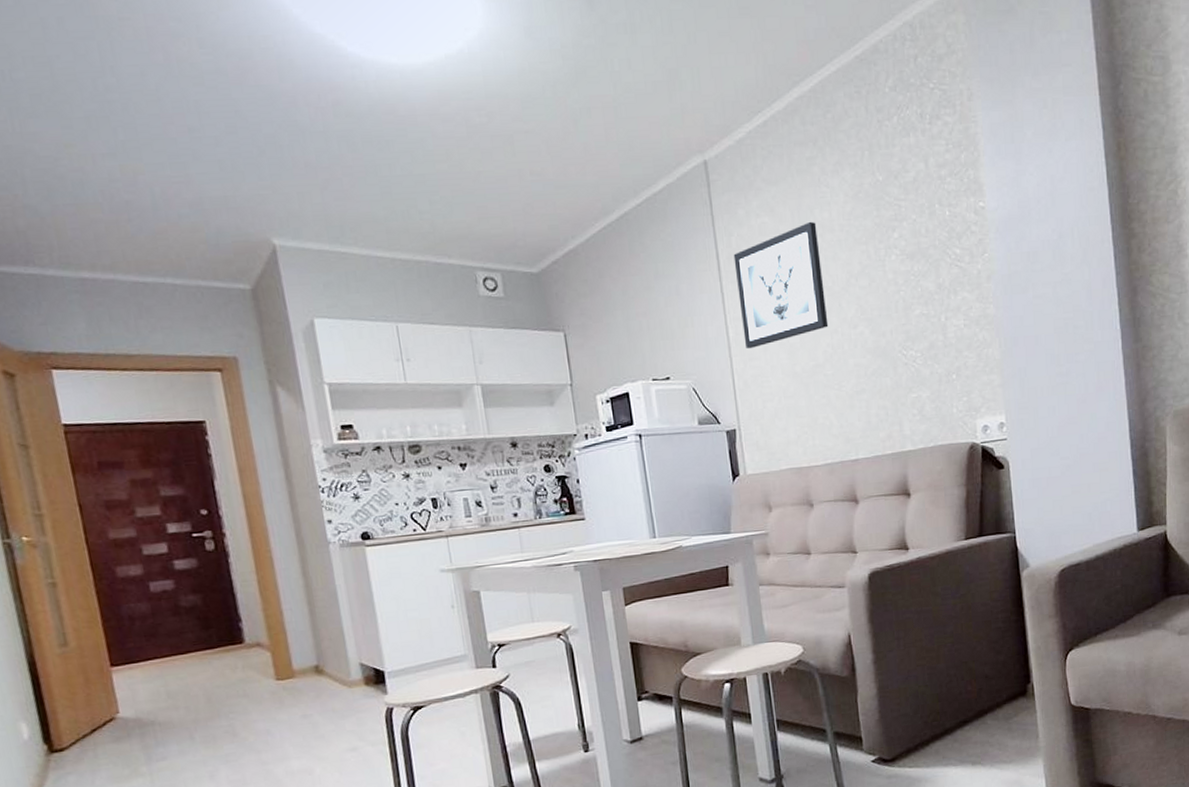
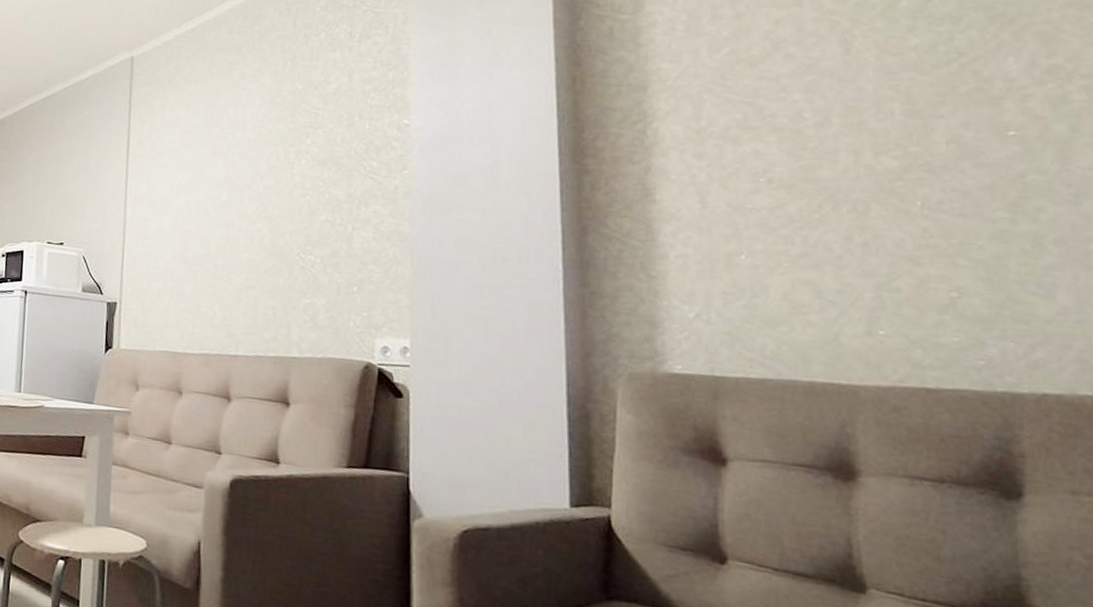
wall art: present [733,221,829,349] -> none [140,119,229,229]

